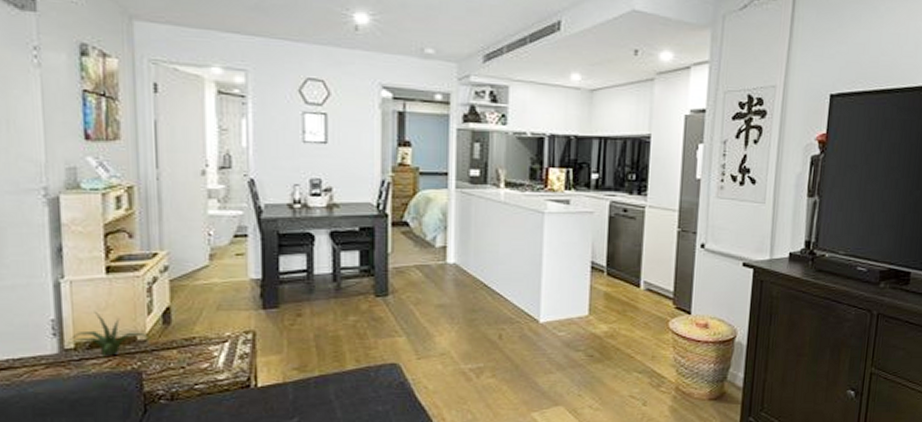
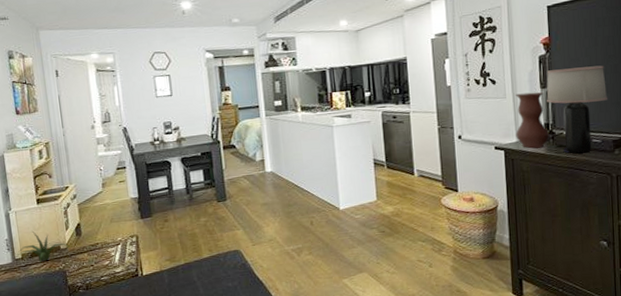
vase: none [770,200,811,270] -> present [515,92,549,149]
table lamp: none [812,175,884,282] -> present [547,65,608,154]

